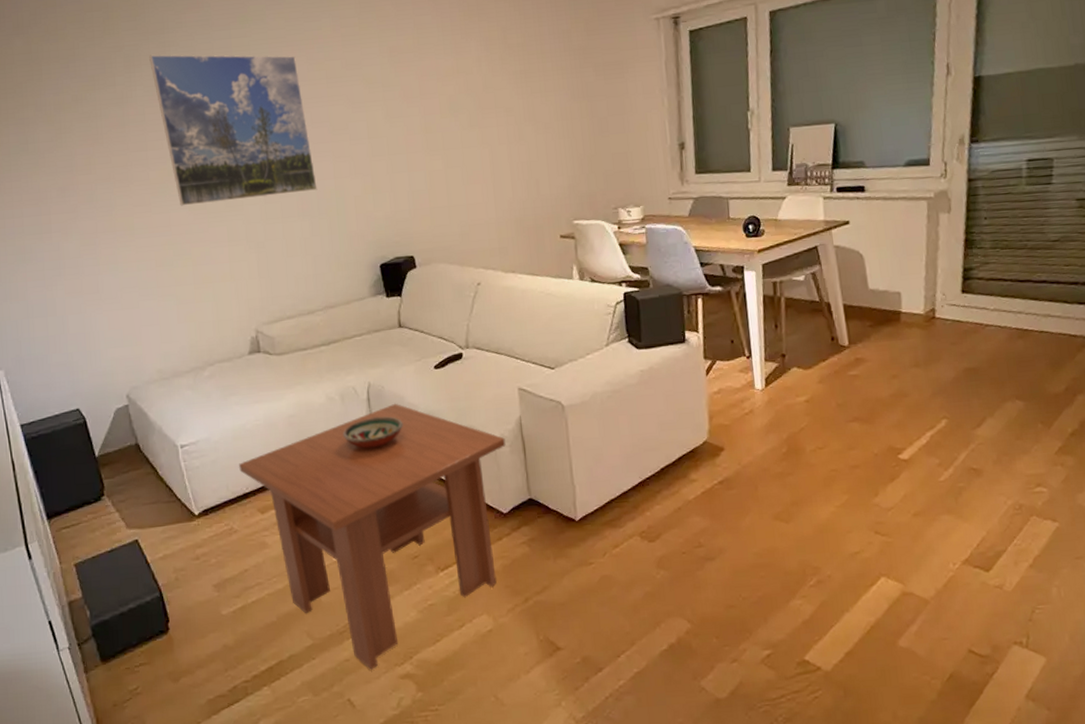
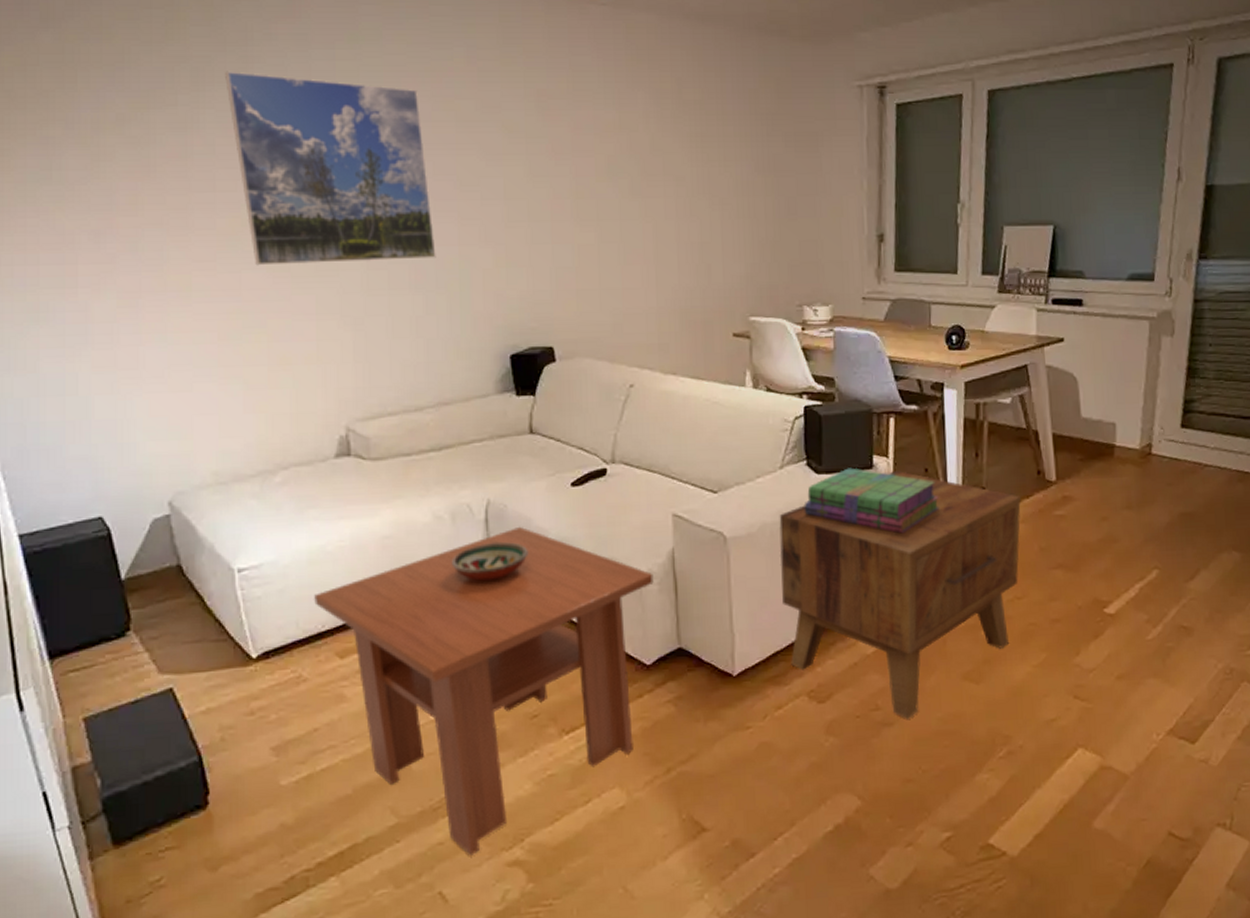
side table: none [607,342,819,554] -> present [779,470,1021,719]
stack of books: none [628,342,746,397] -> present [804,467,939,534]

